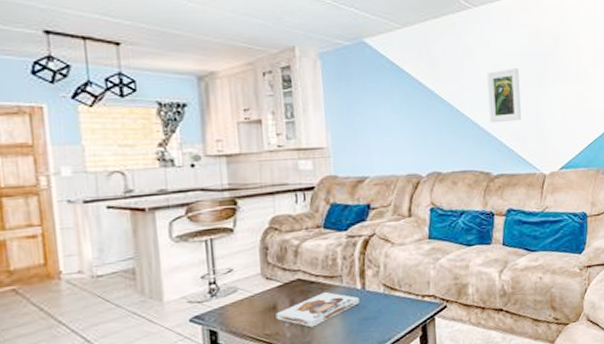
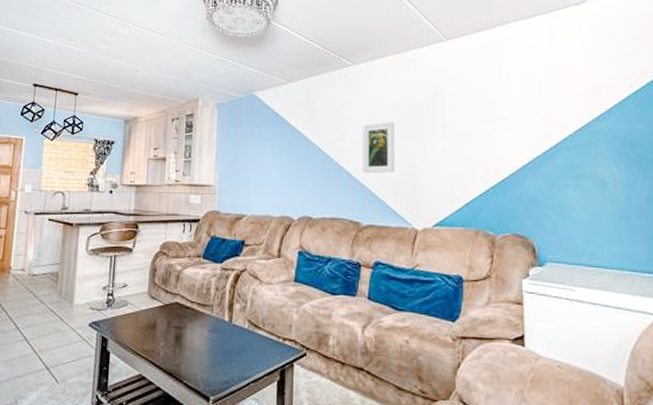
board game: present [276,291,360,328] -> none [154,318,226,351]

